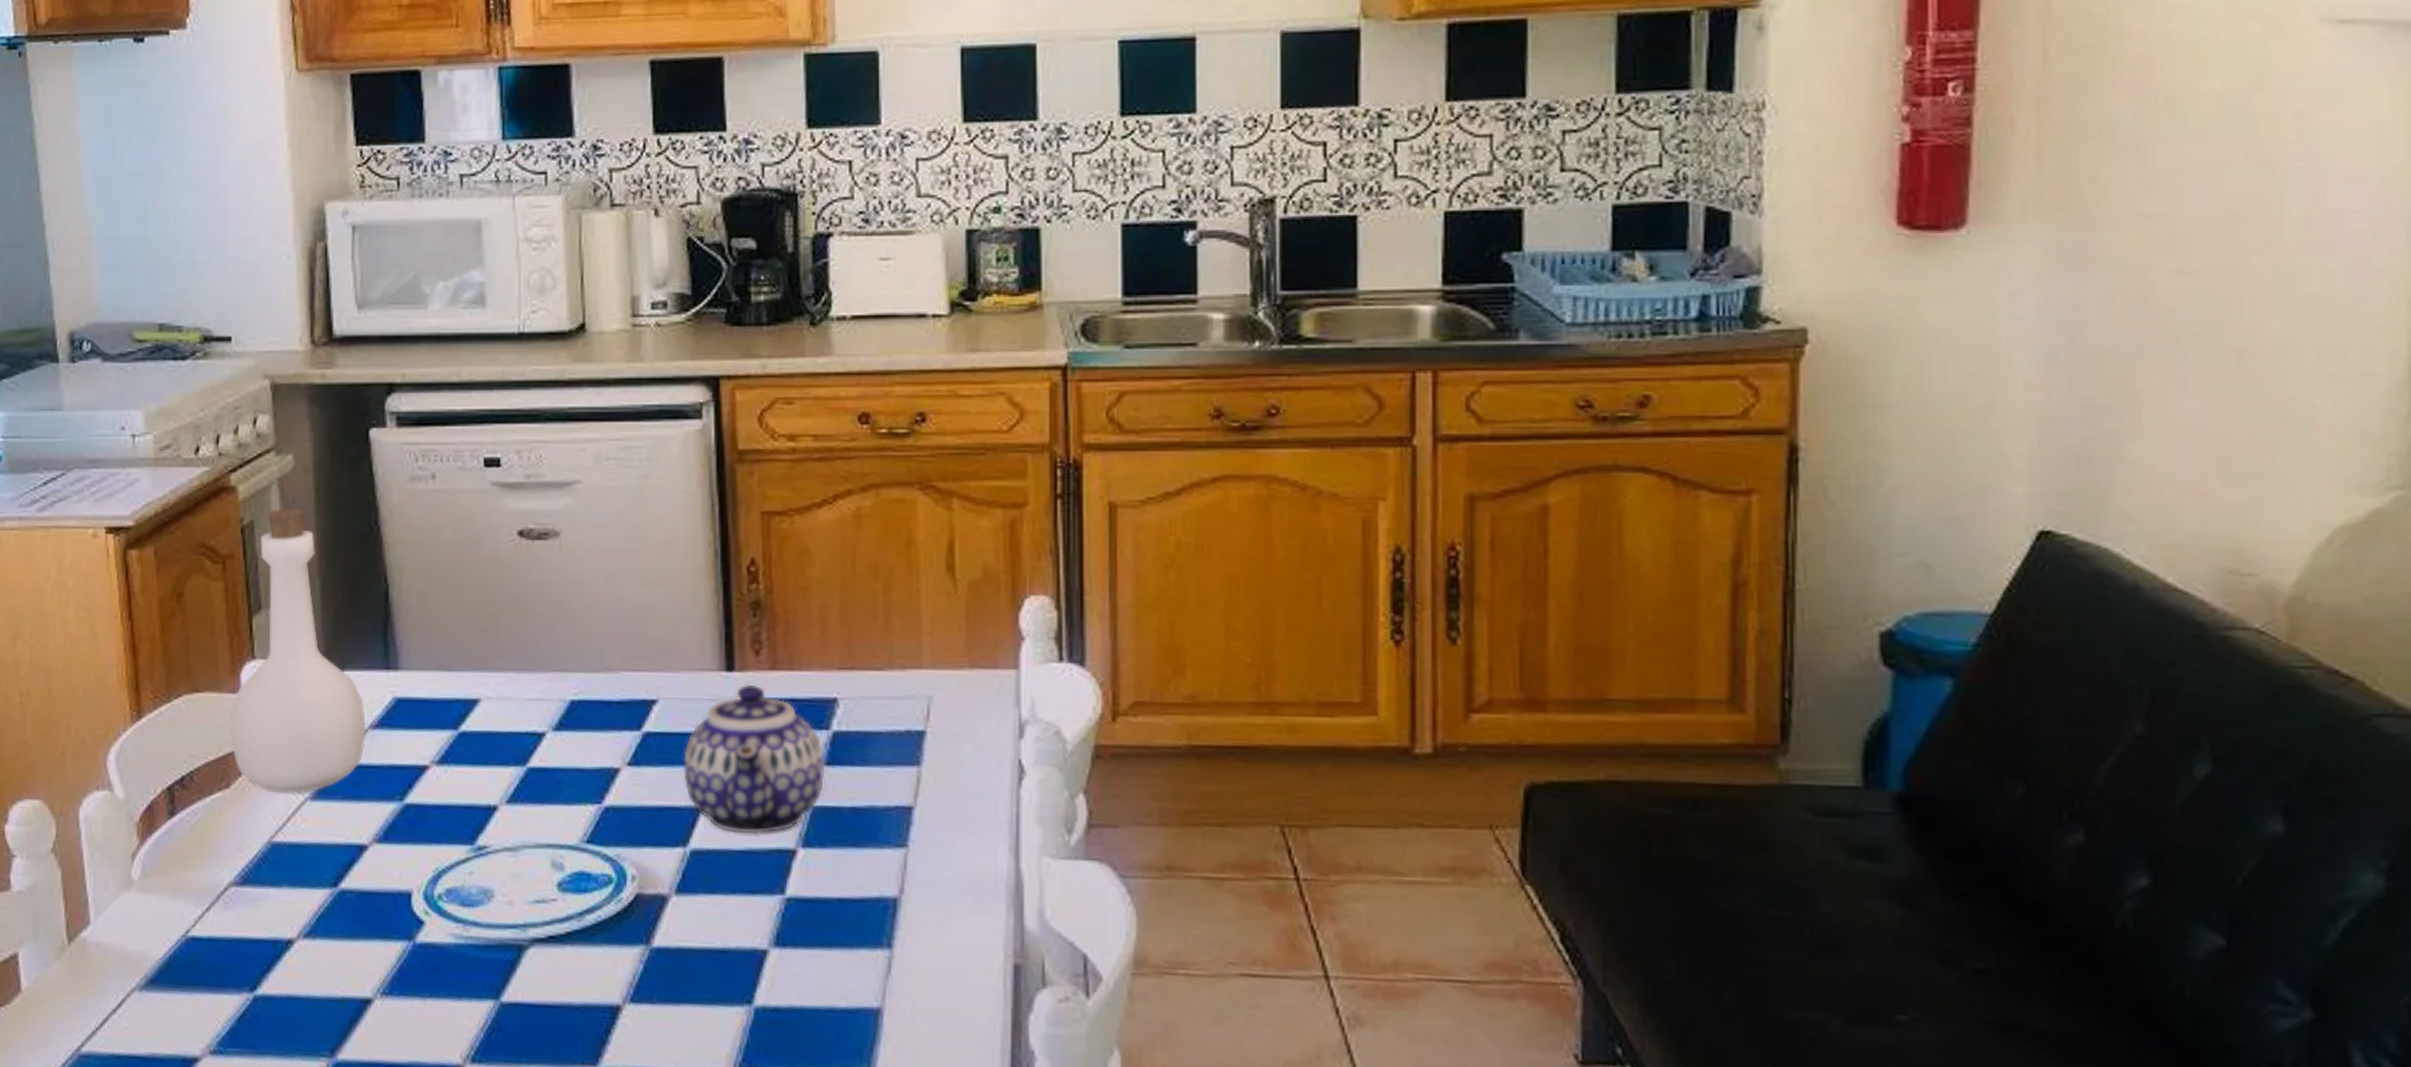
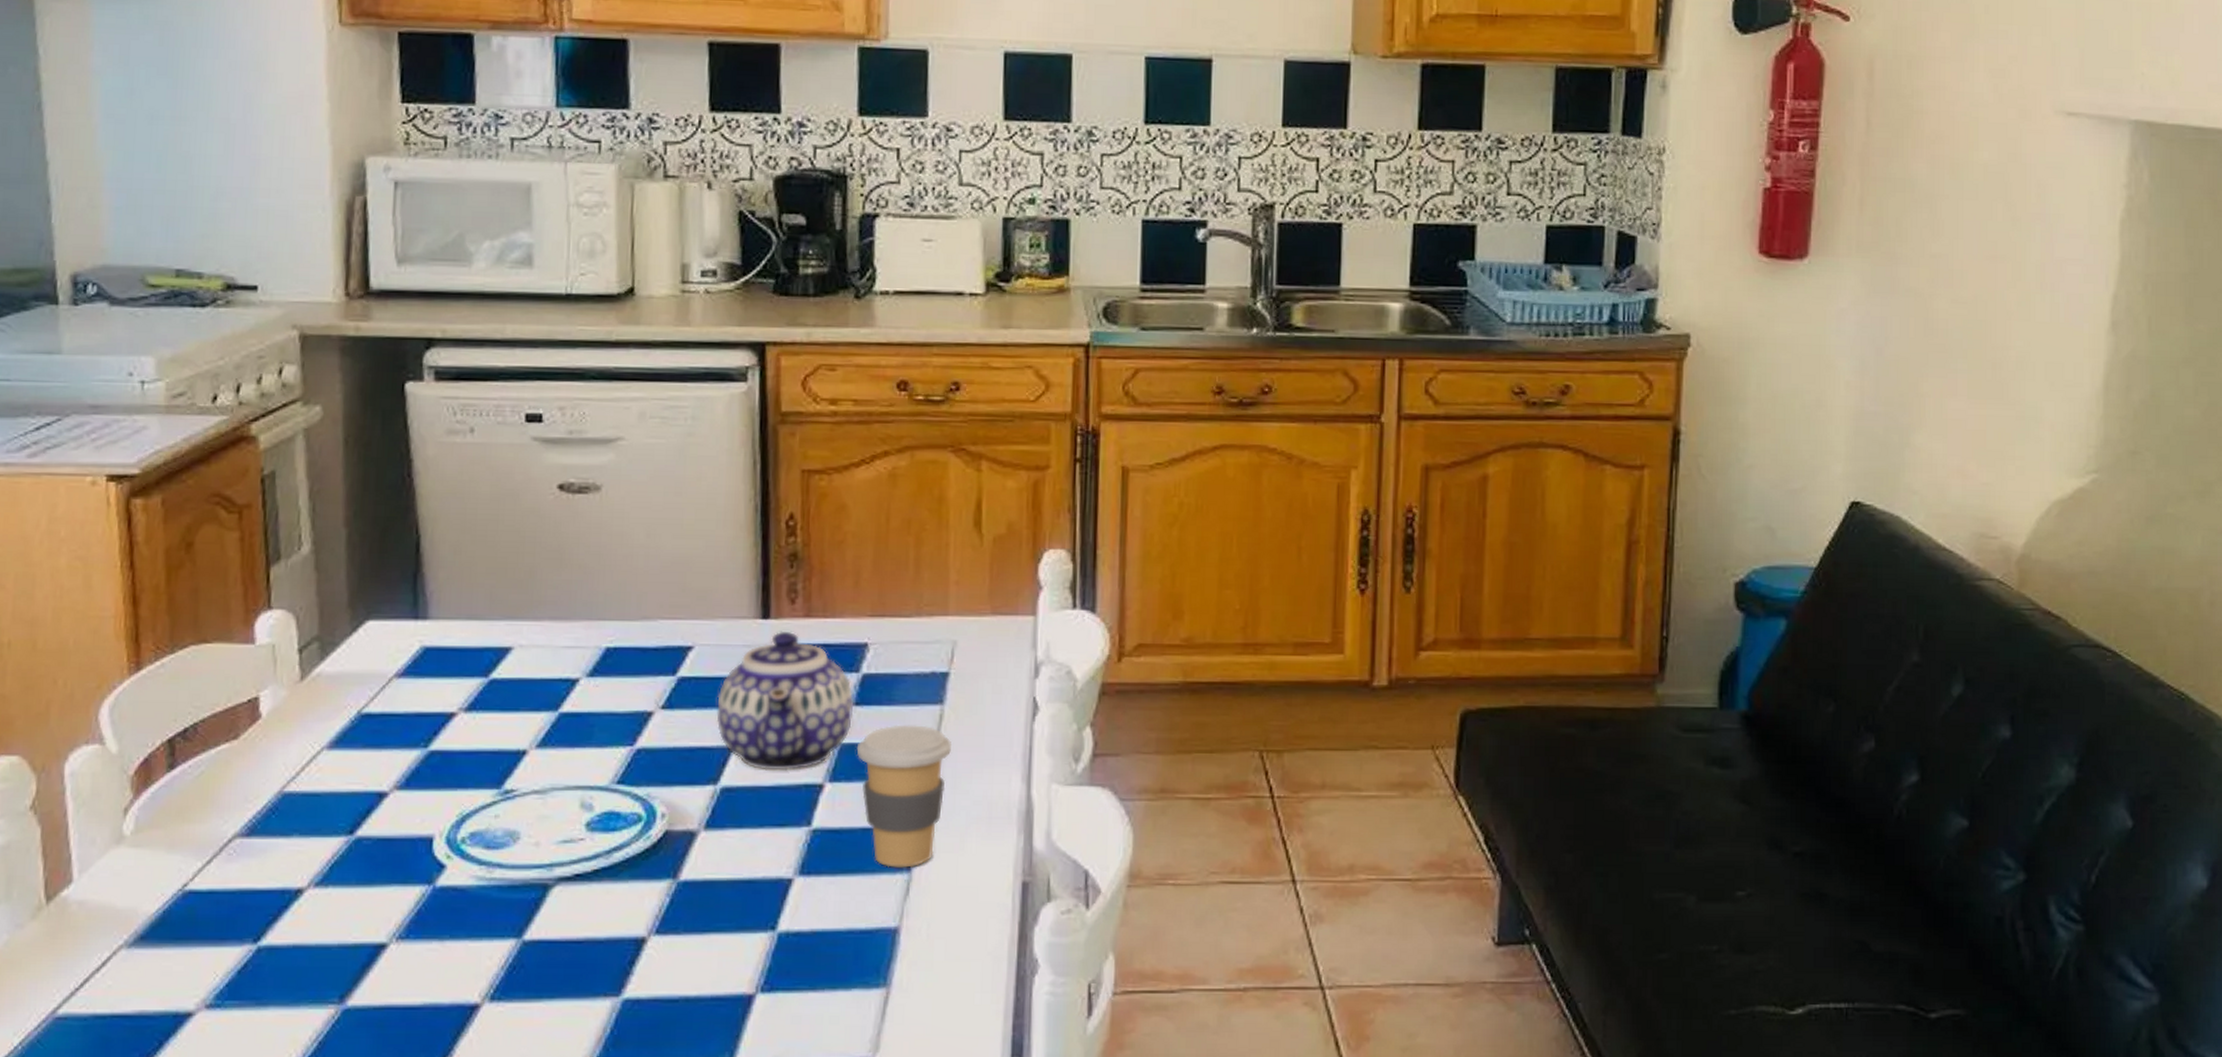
bottle: present [230,508,366,794] -> none [241,458,391,743]
coffee cup: none [829,787,930,944] -> present [856,725,951,868]

